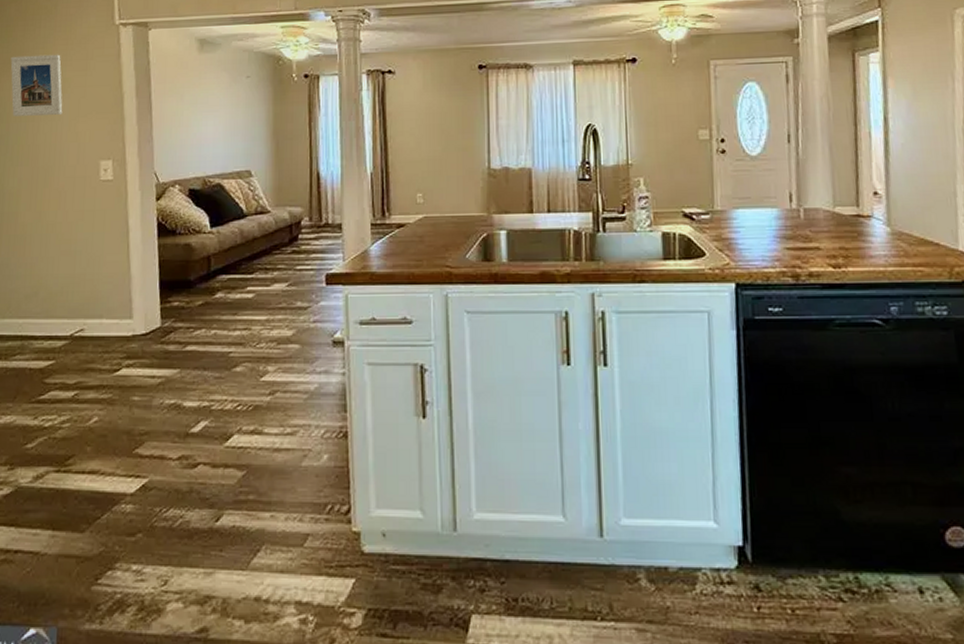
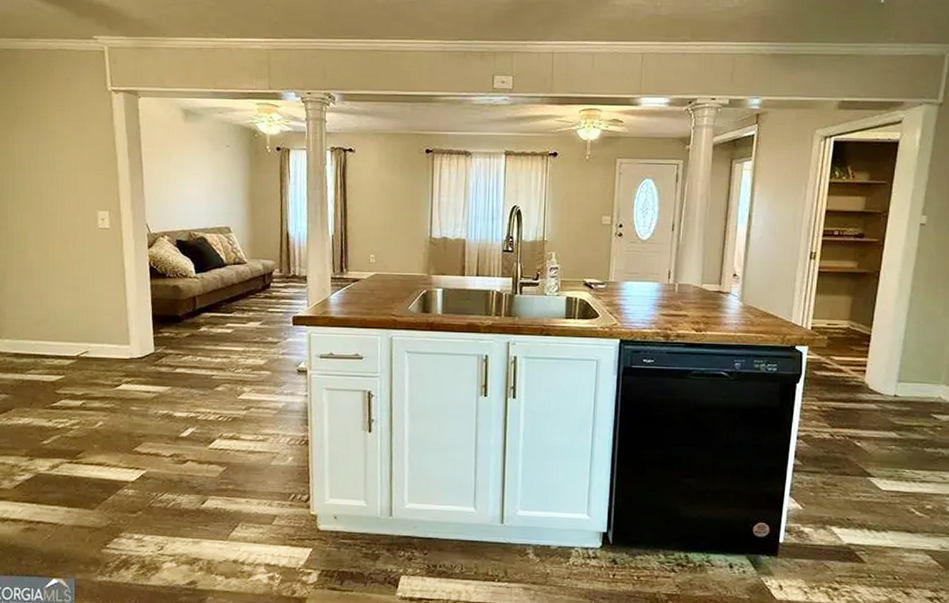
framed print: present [10,54,63,116] -> none [13,113,63,168]

